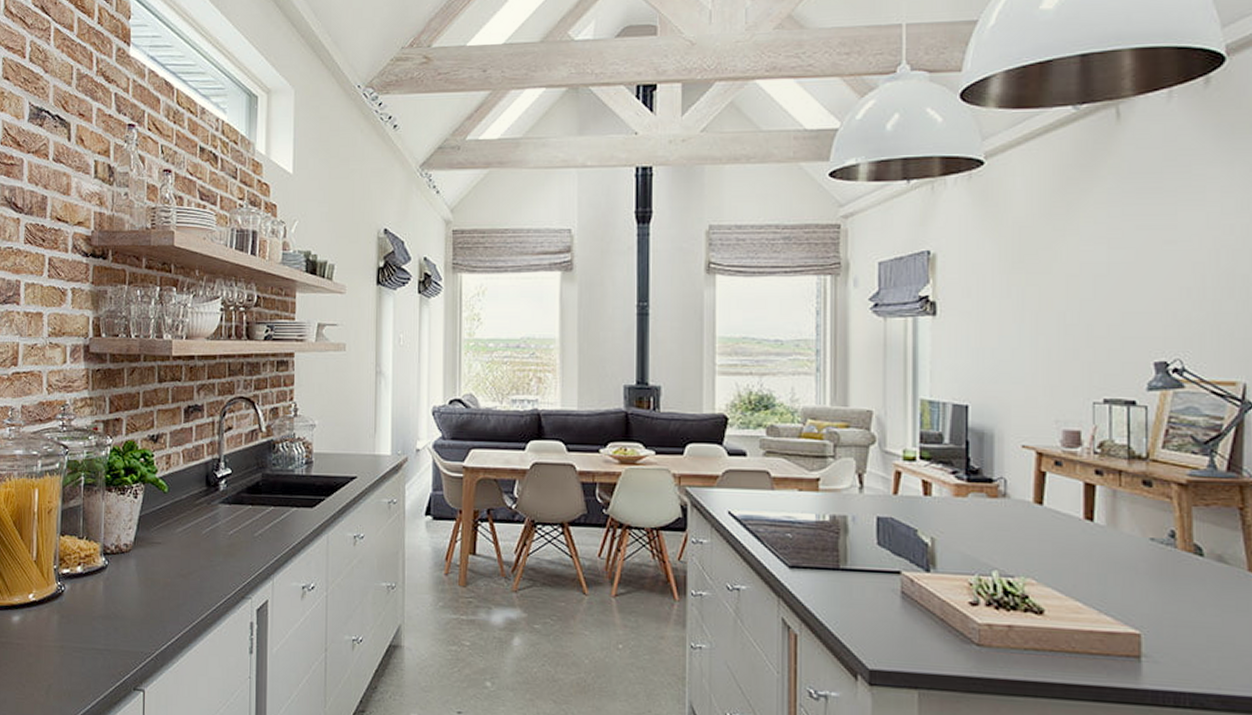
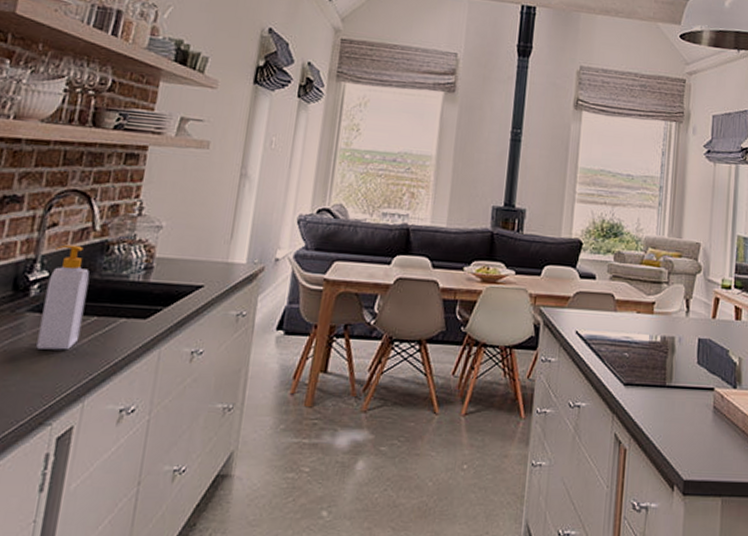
soap bottle: none [231,445,263,536] -> present [36,244,90,350]

